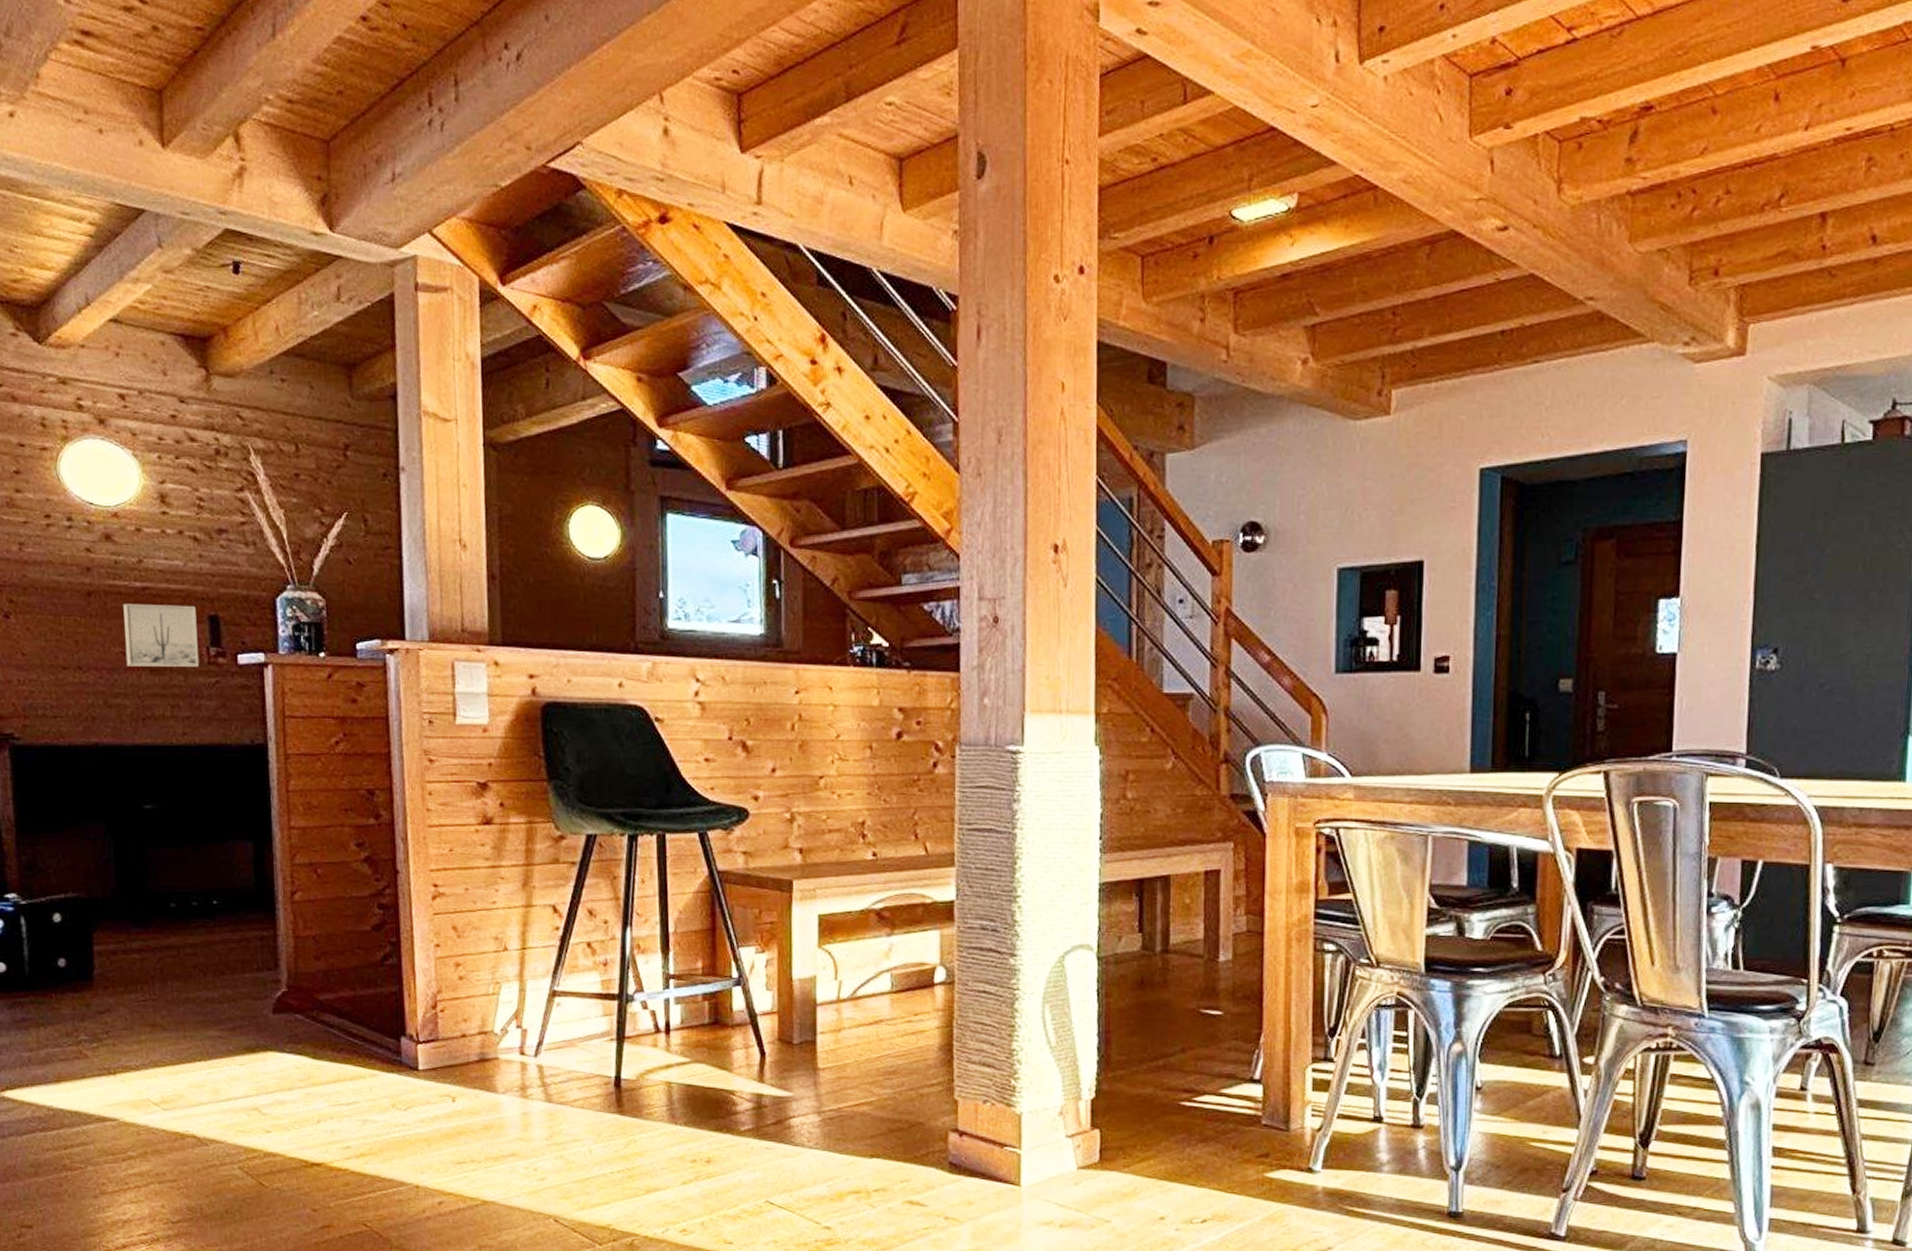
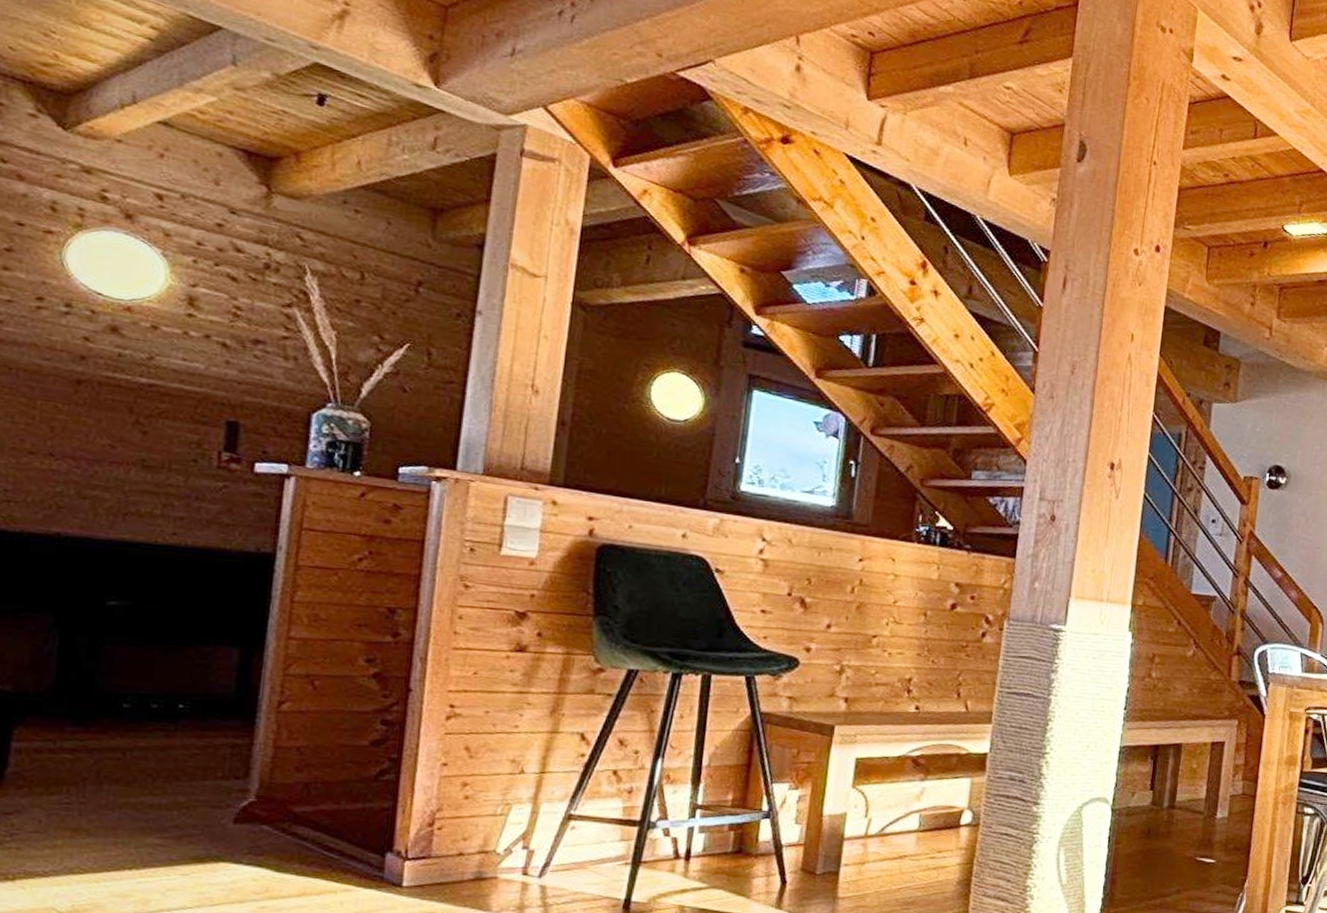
wall art: present [123,603,200,667] -> none [113,397,212,470]

